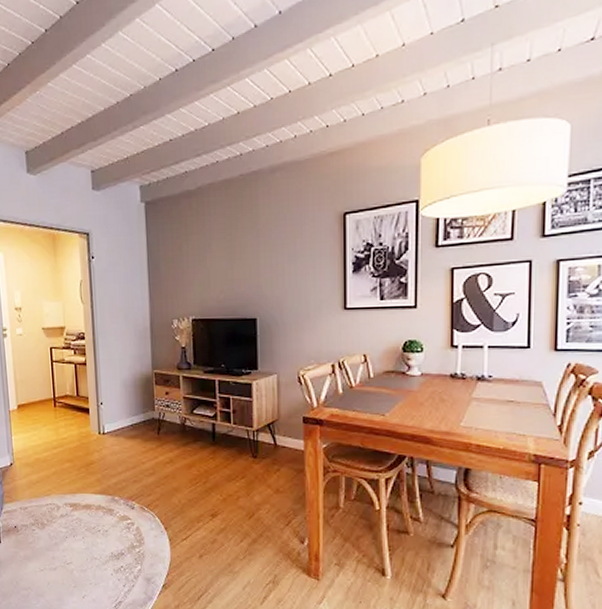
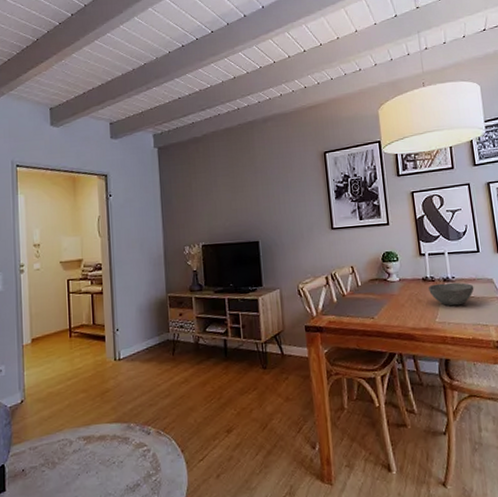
bowl: none [457,382,516,410] -> present [428,282,474,306]

